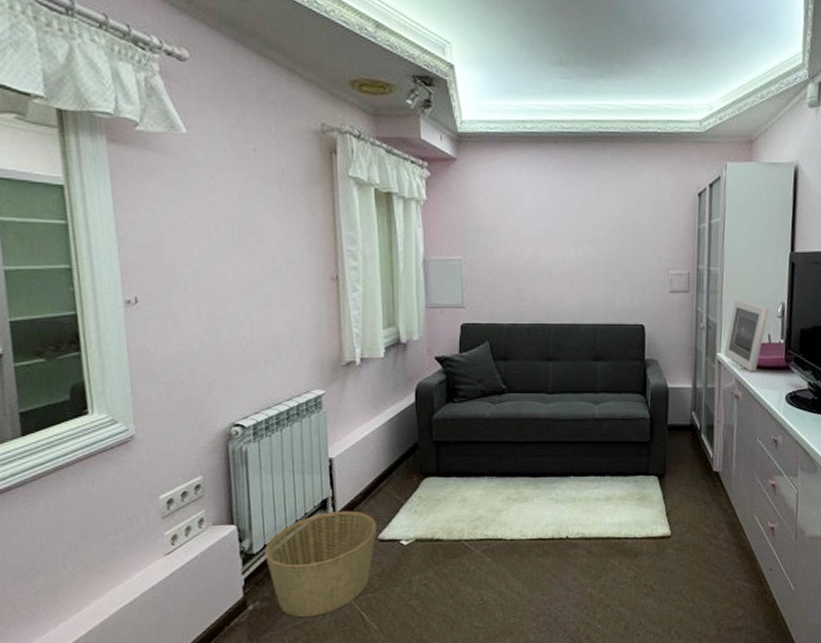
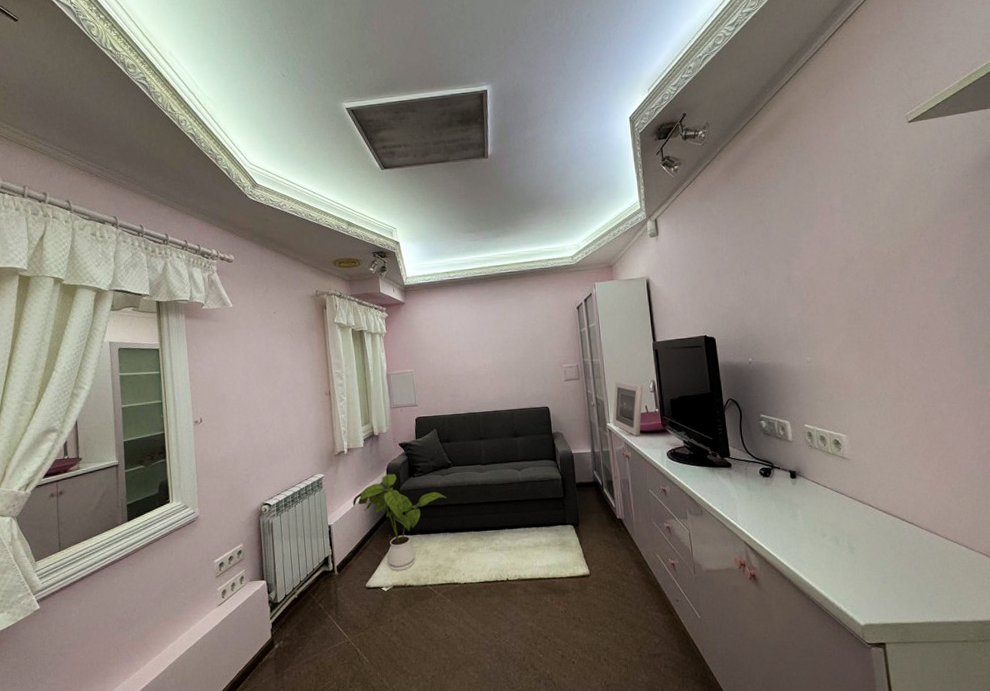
basket: present [264,510,377,618] -> none [285,565,365,654]
house plant: none [365,396,497,522] -> present [353,473,448,572]

